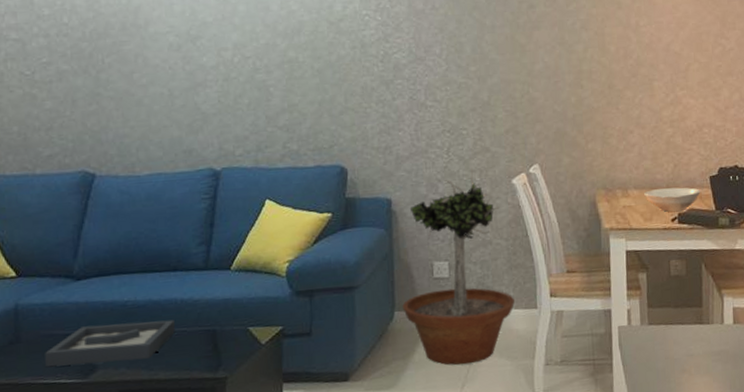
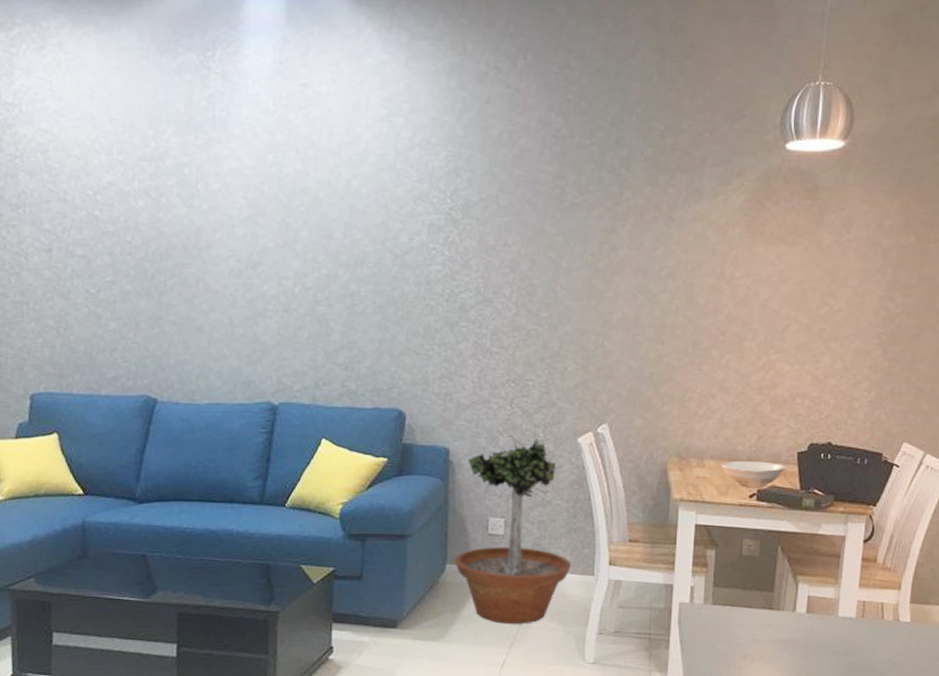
decorative tray: present [45,319,175,368] -> none [110,548,231,586]

